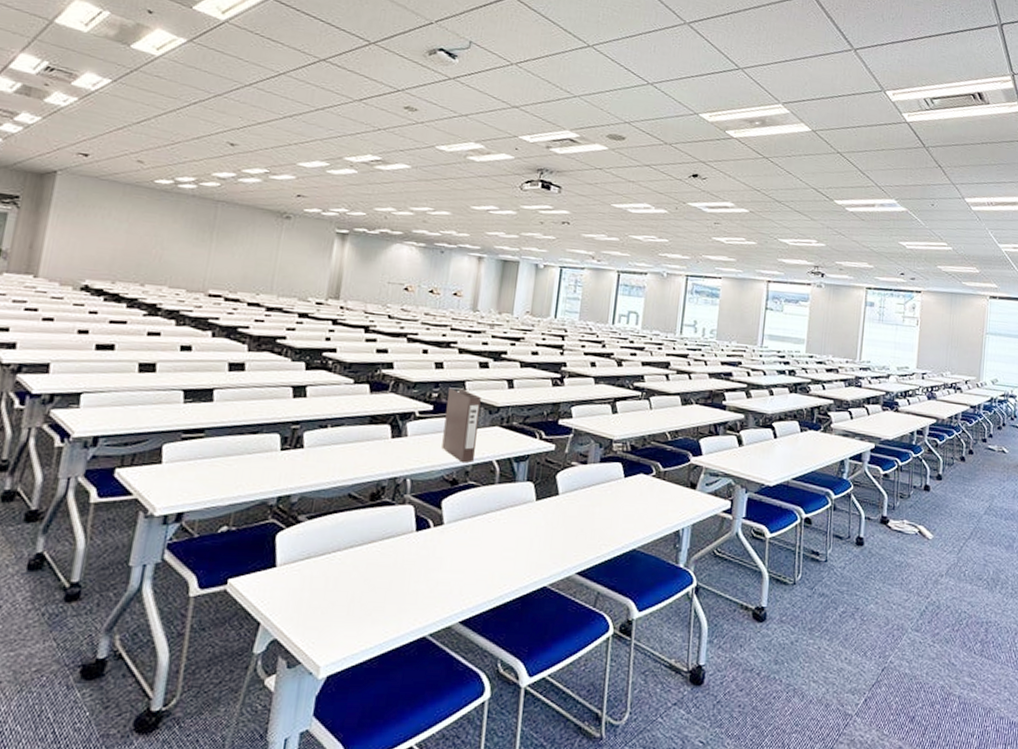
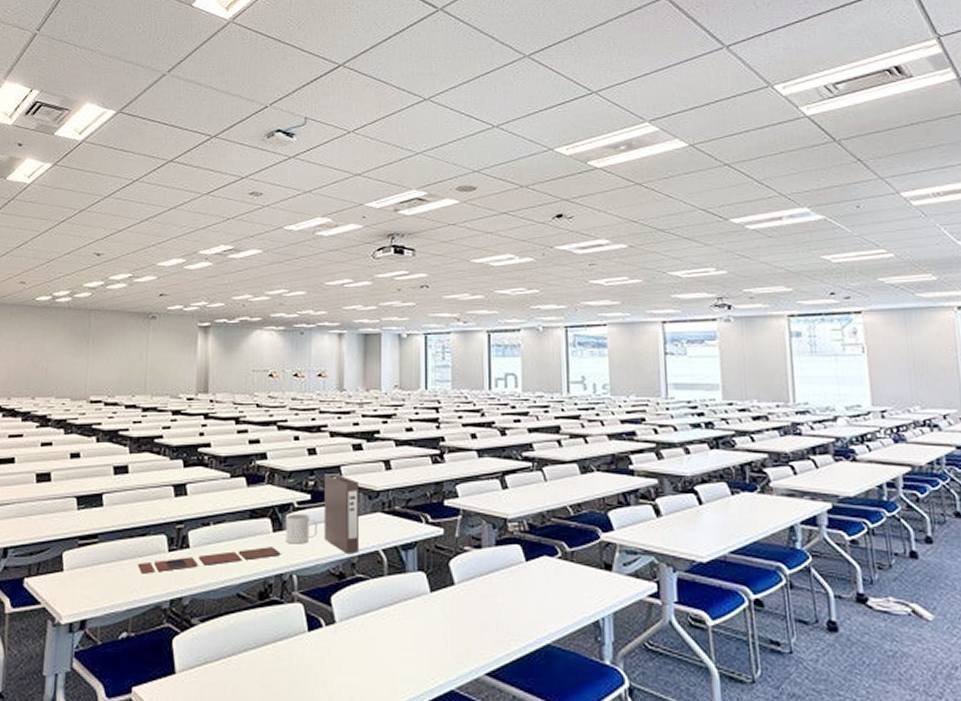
papers: none [246,451,397,471] -> present [138,547,281,574]
mug: none [403,422,437,451] -> present [286,513,318,544]

